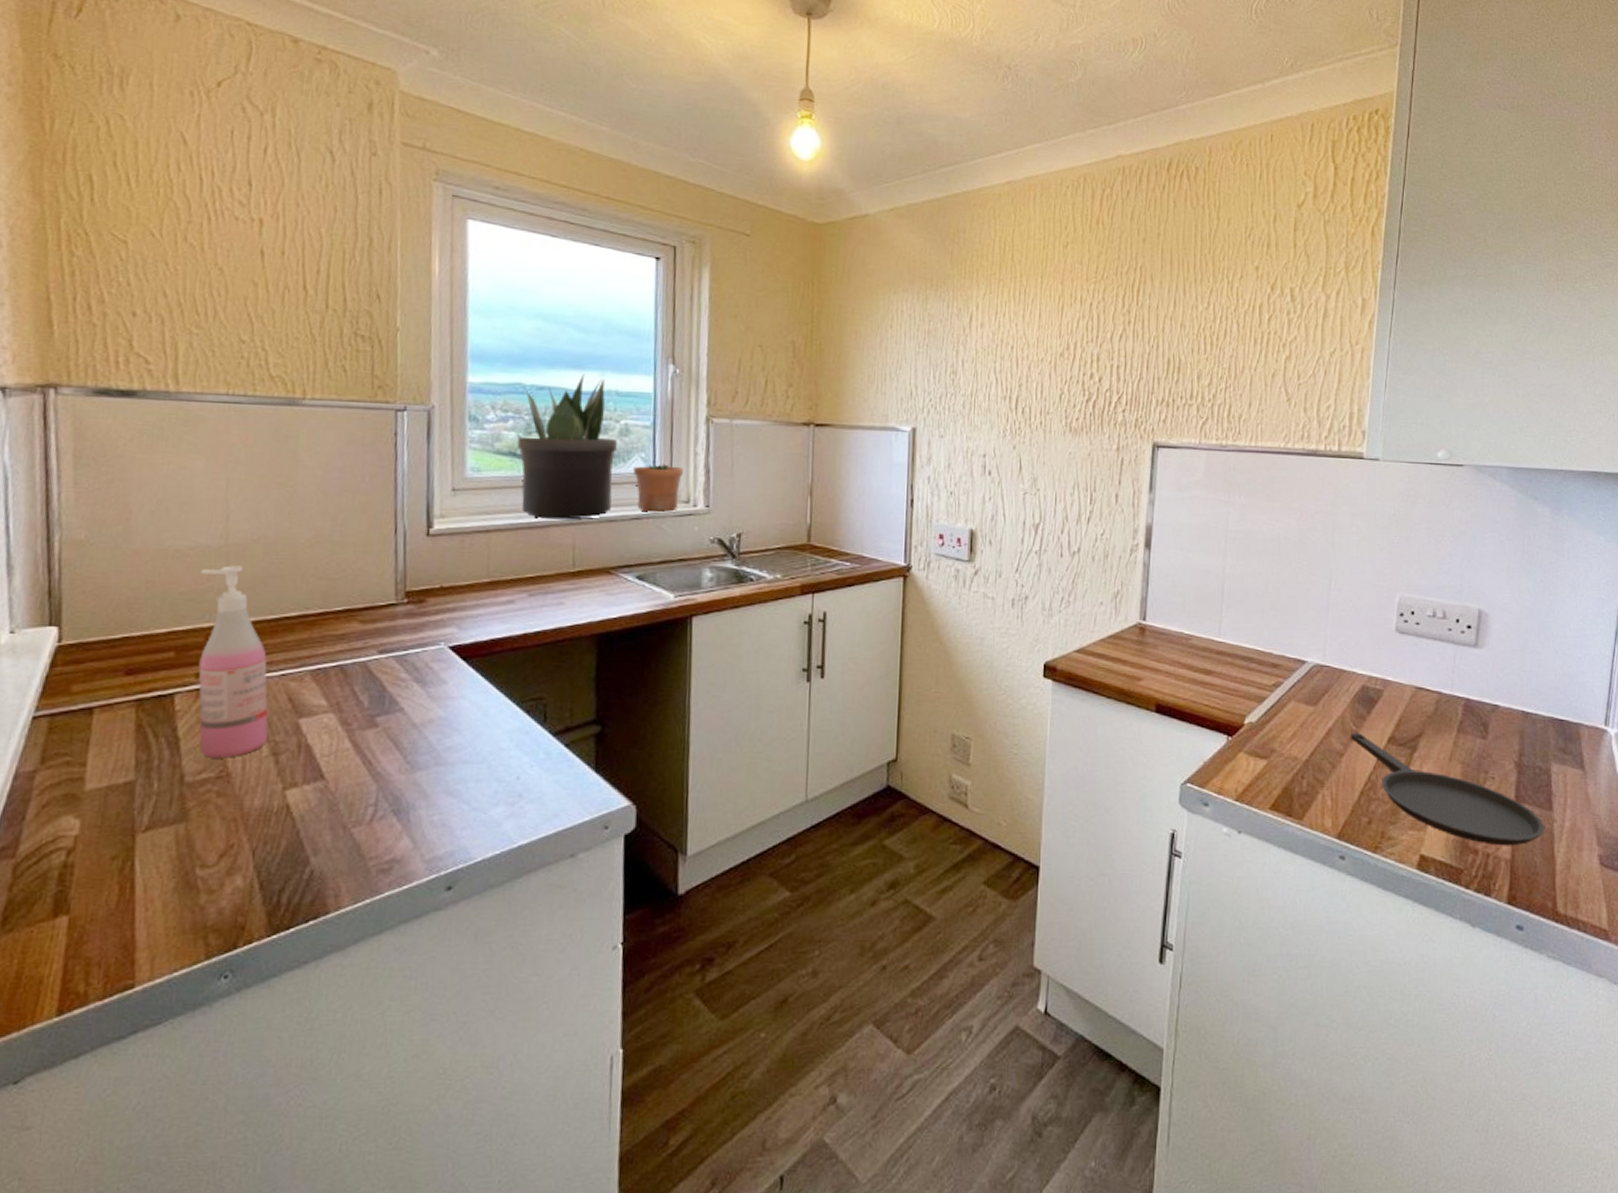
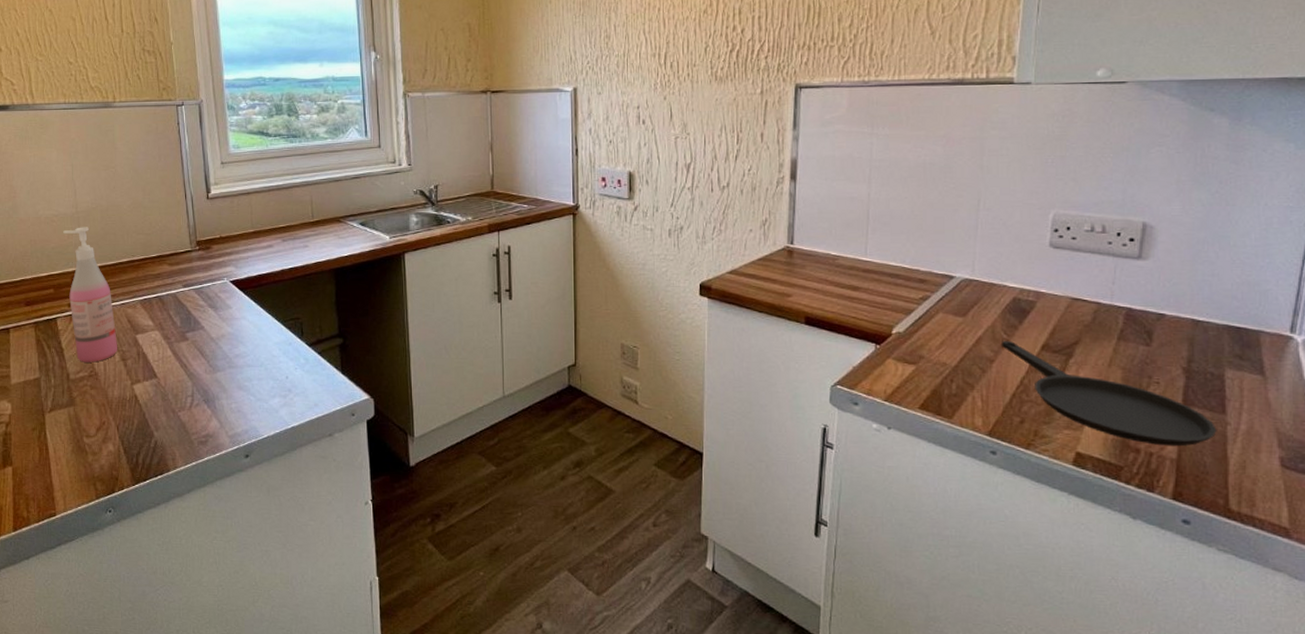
planter: present [517,373,617,520] -> none [263,65,337,182]
planter: present [633,464,684,513] -> none [351,133,389,172]

